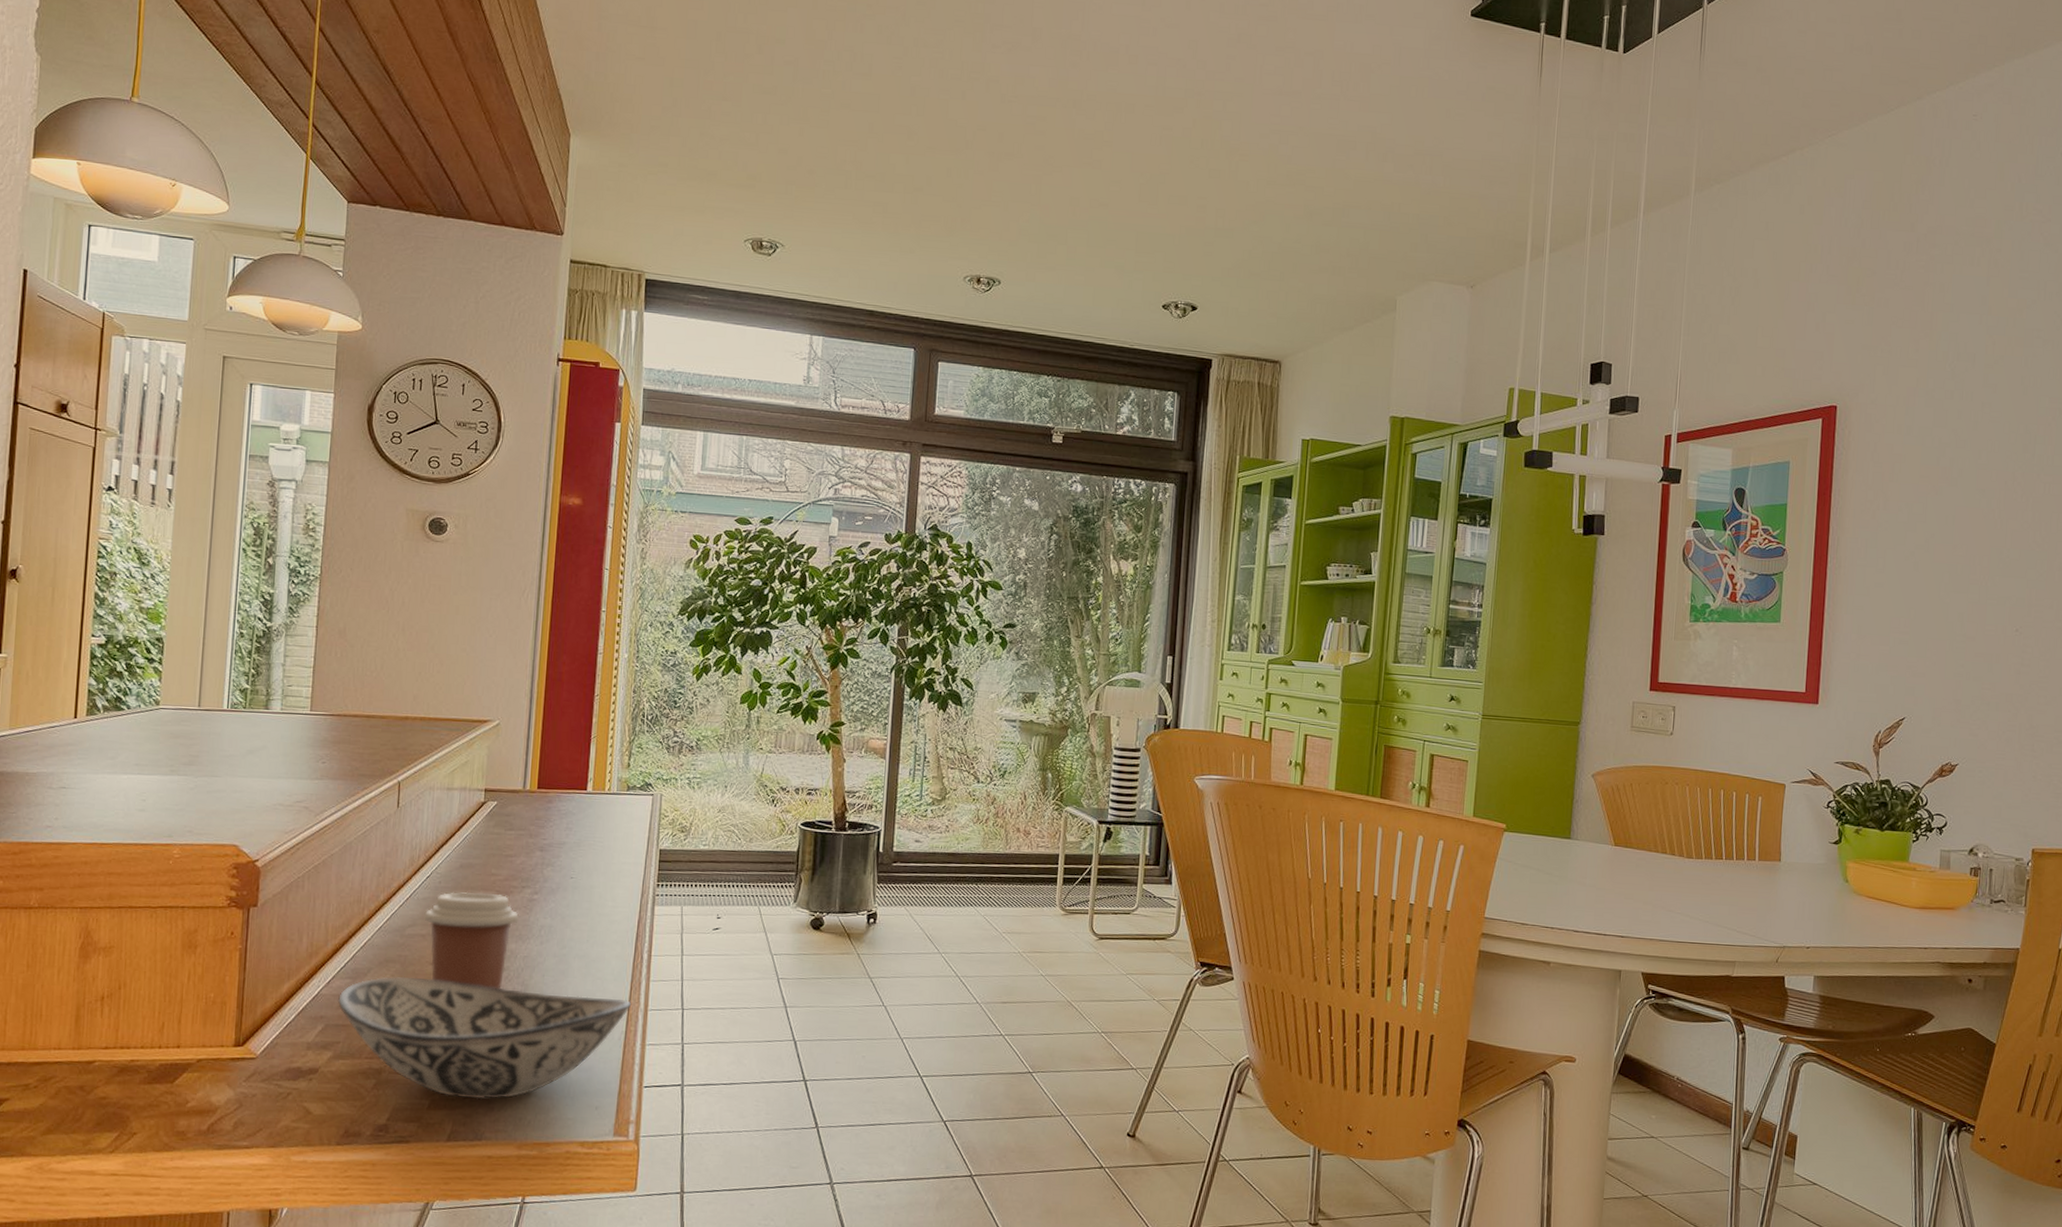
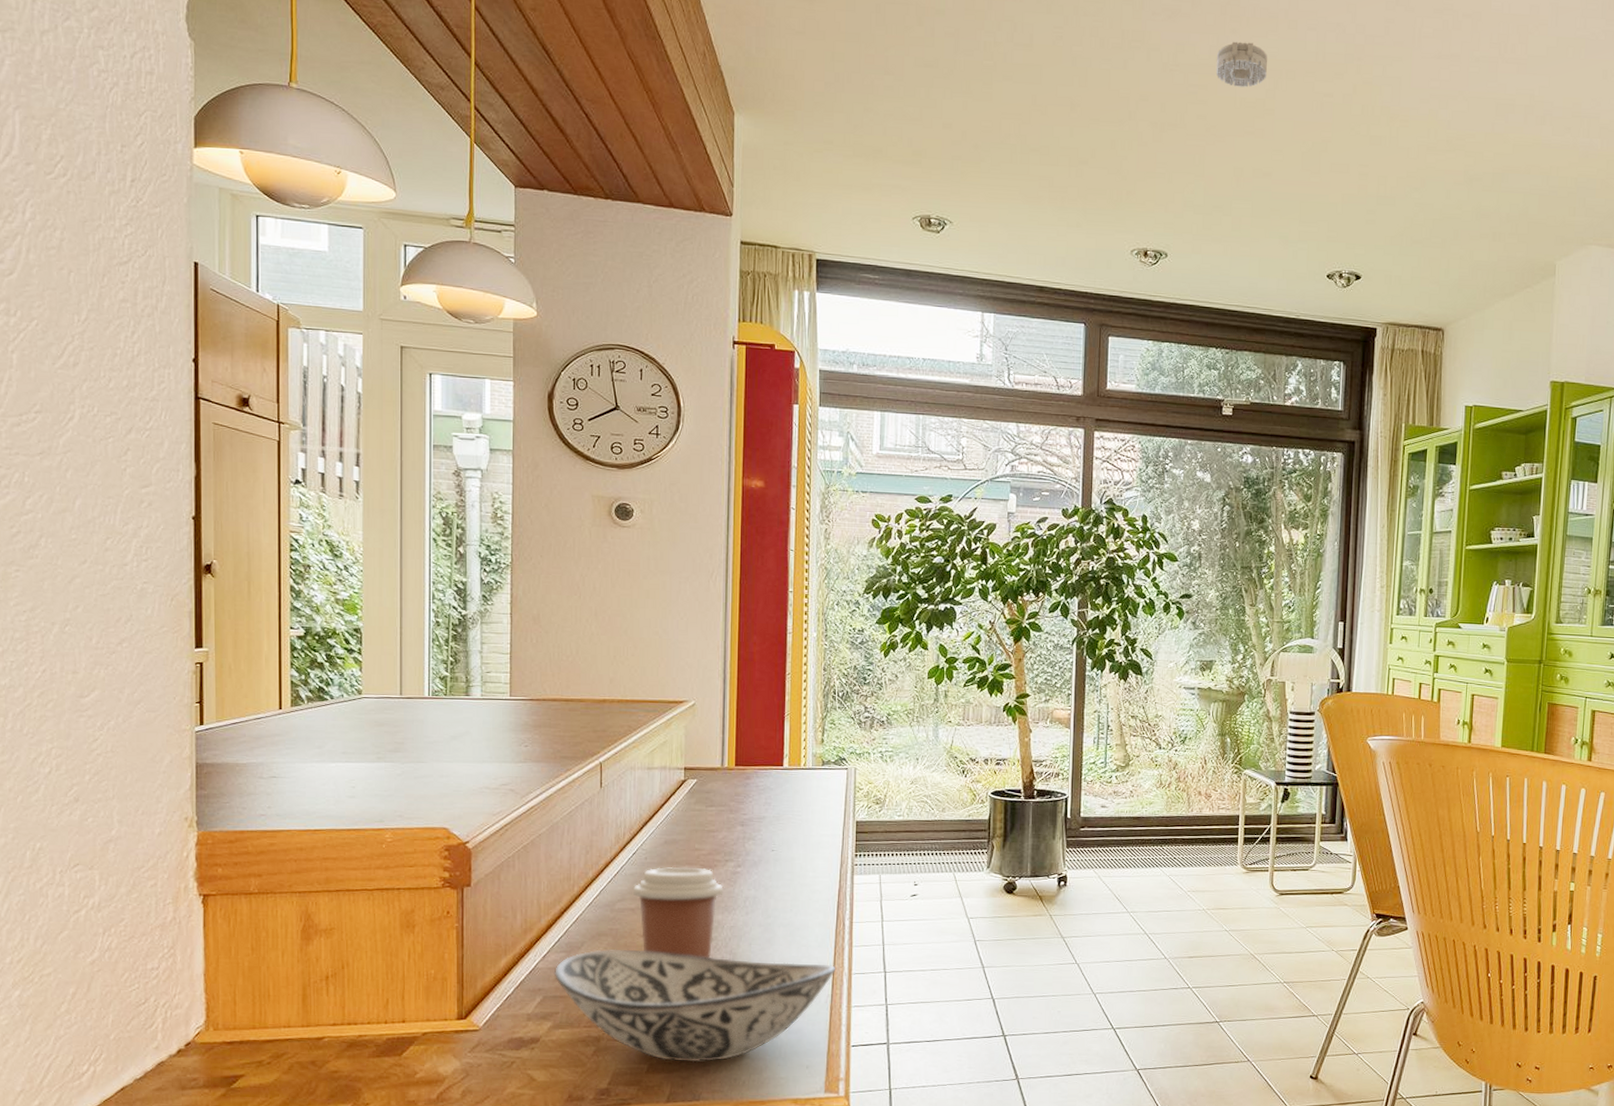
smoke detector: none [1054,74,1107,120] -> present [1215,41,1267,87]

